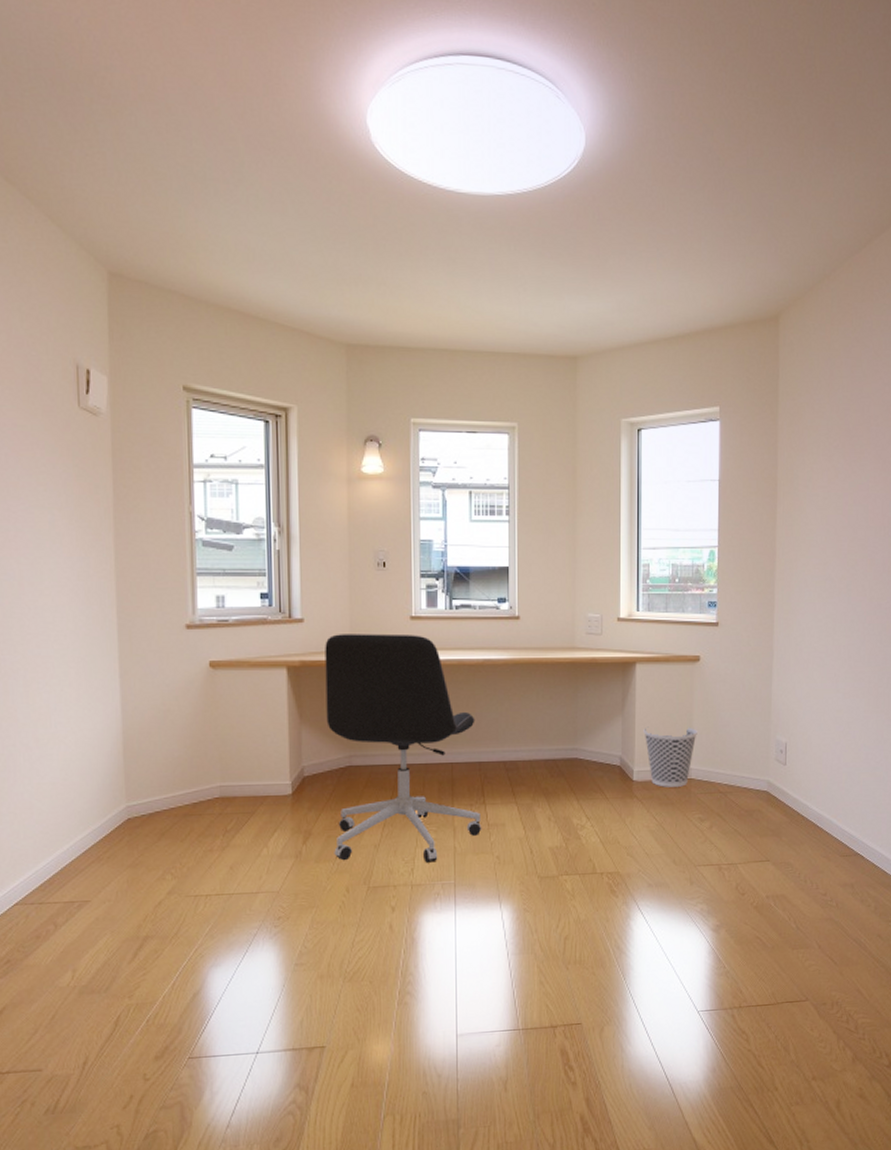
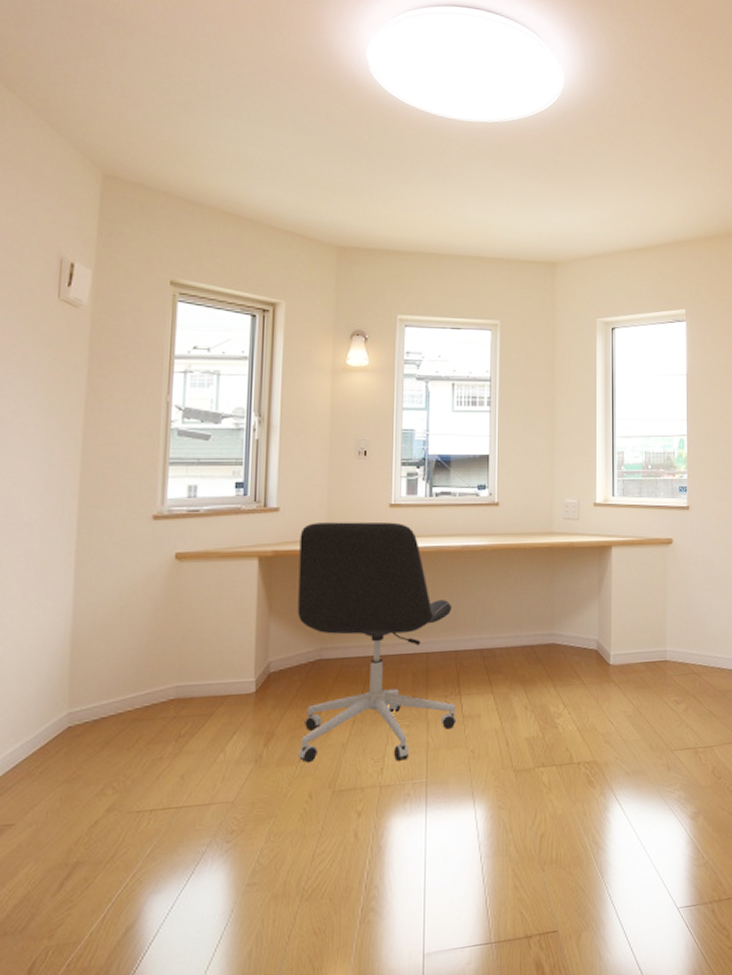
wastebasket: present [643,726,697,787] -> none [619,608,671,670]

